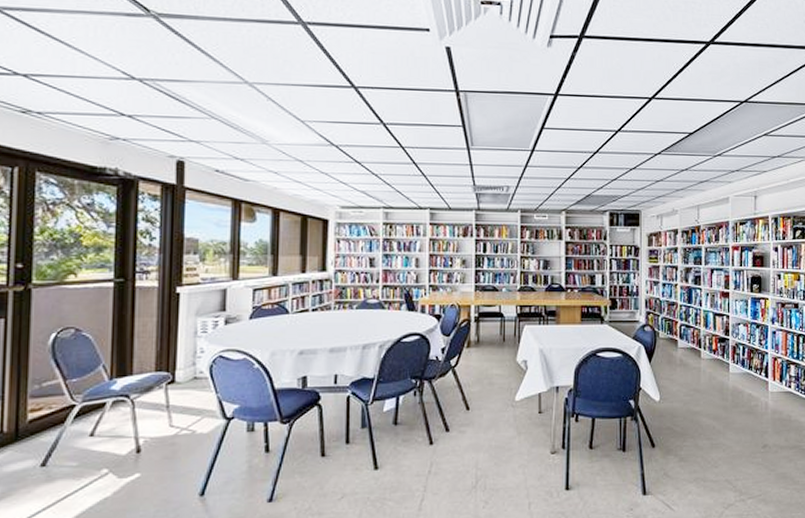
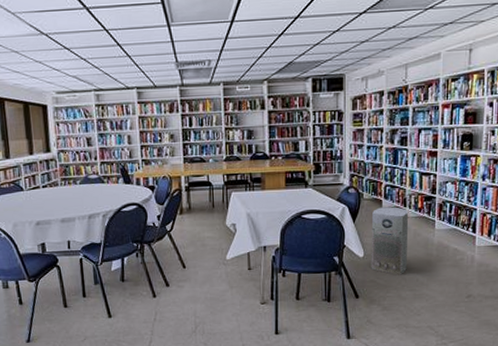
air purifier: none [667,347,703,422] -> present [371,207,408,275]

